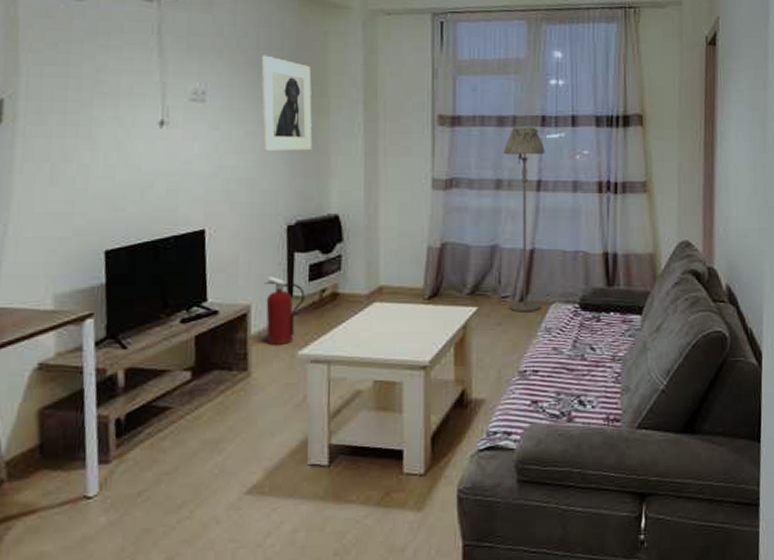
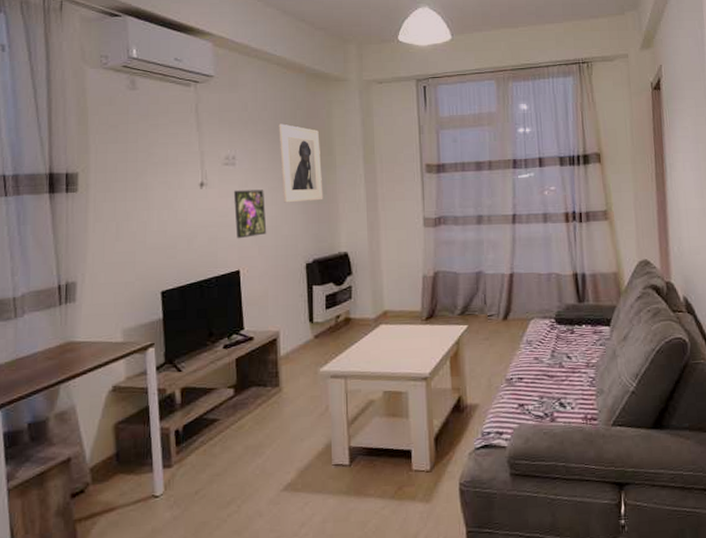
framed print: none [201,133,241,192] -> present [233,189,267,239]
fire extinguisher: present [263,276,305,346] -> none [289,306,323,365]
floor lamp: present [504,127,545,312] -> none [482,170,522,328]

